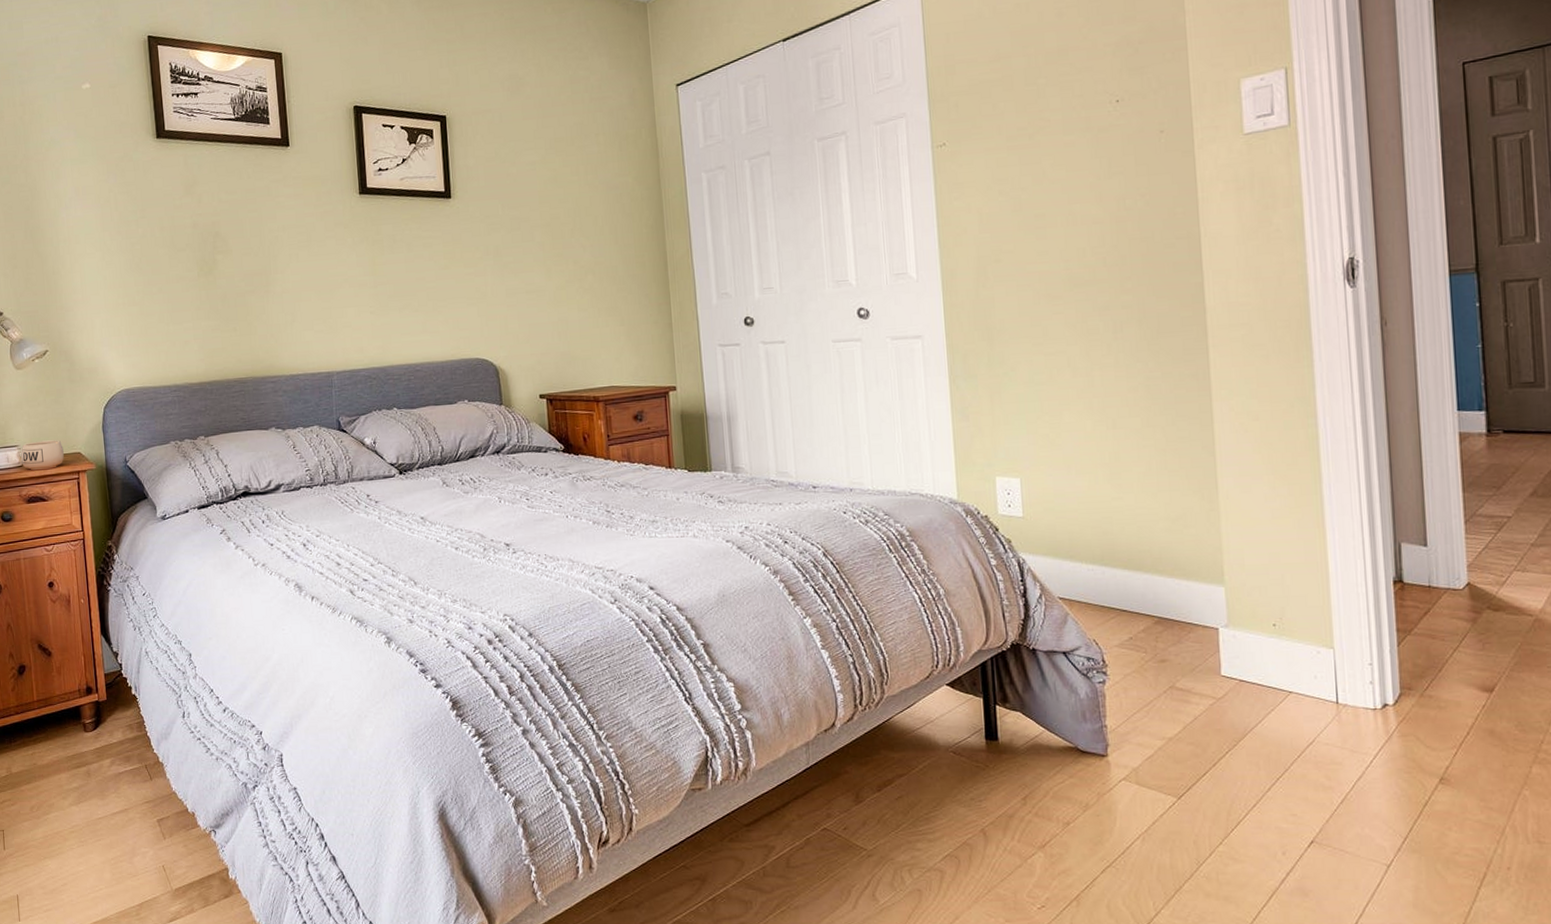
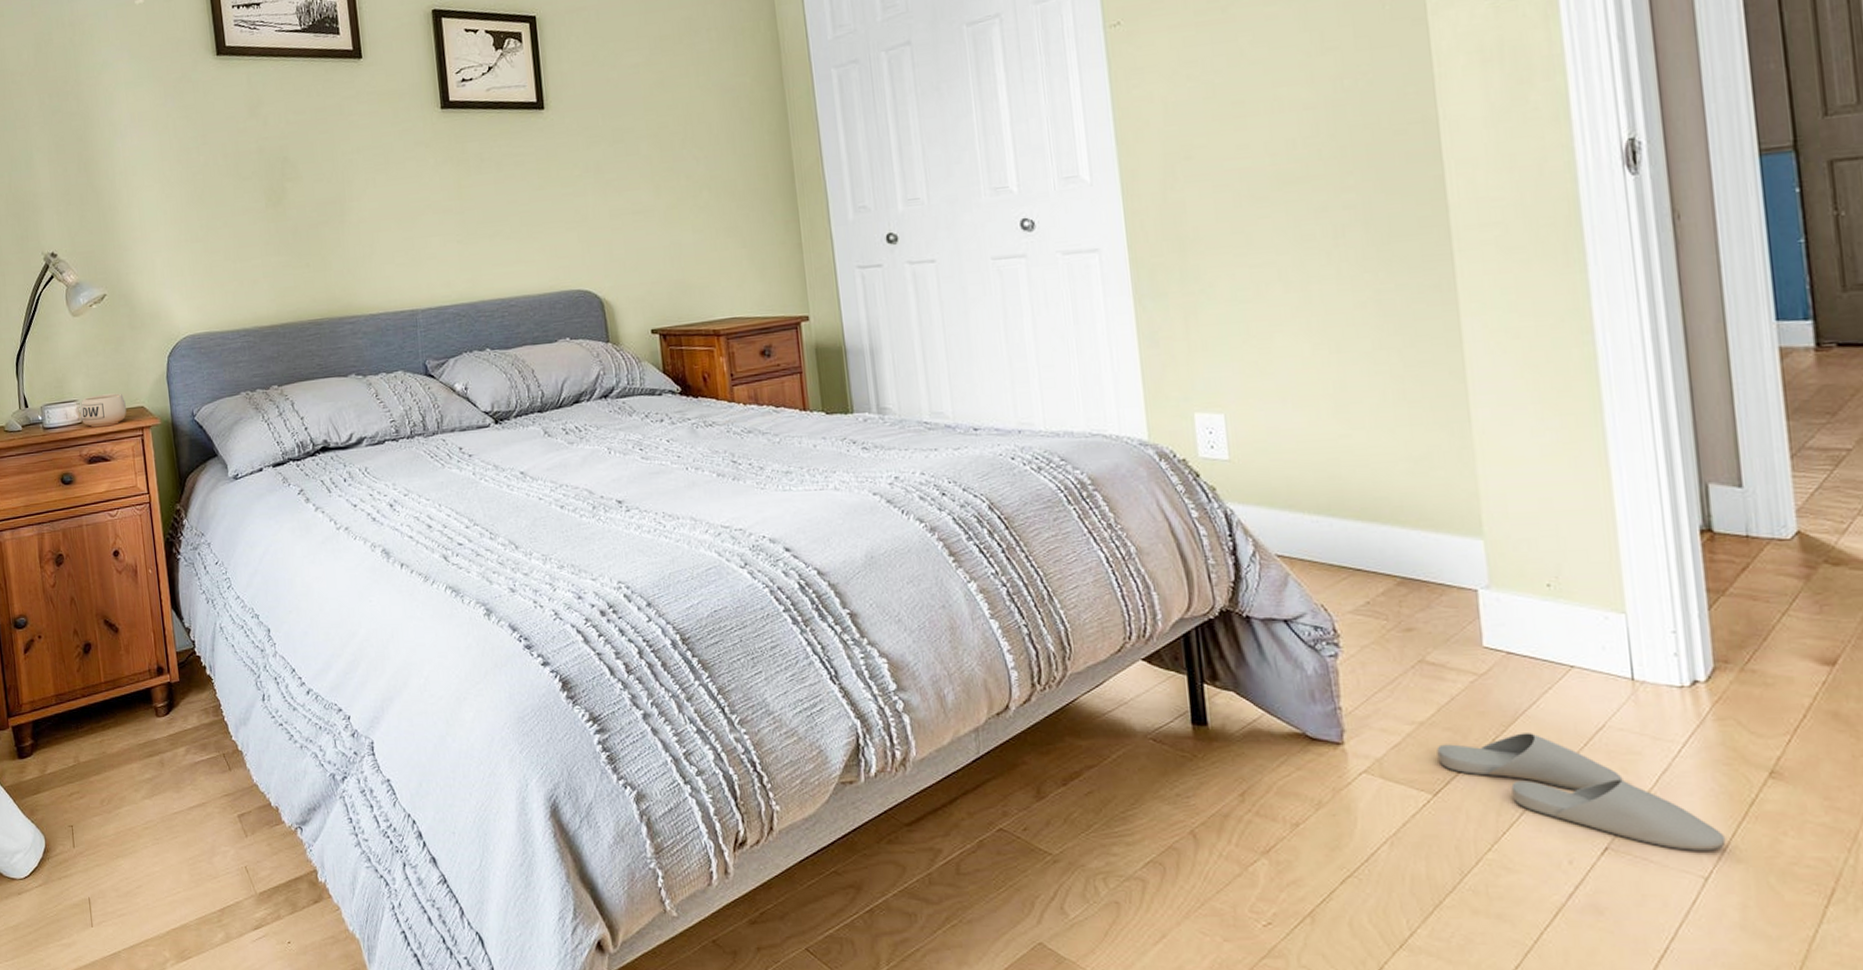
slippers: none [1182,747,1405,843] -> present [1436,733,1726,851]

